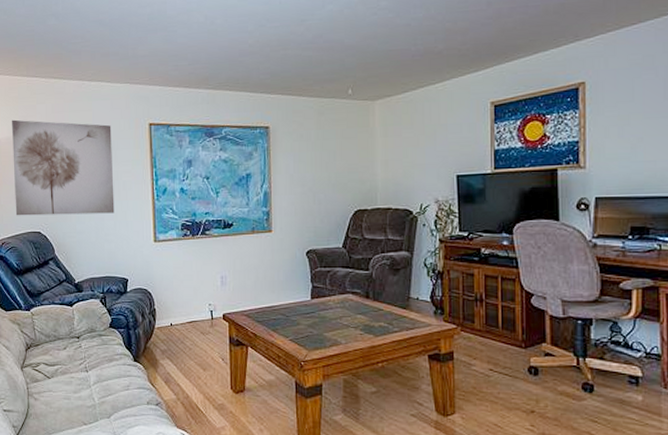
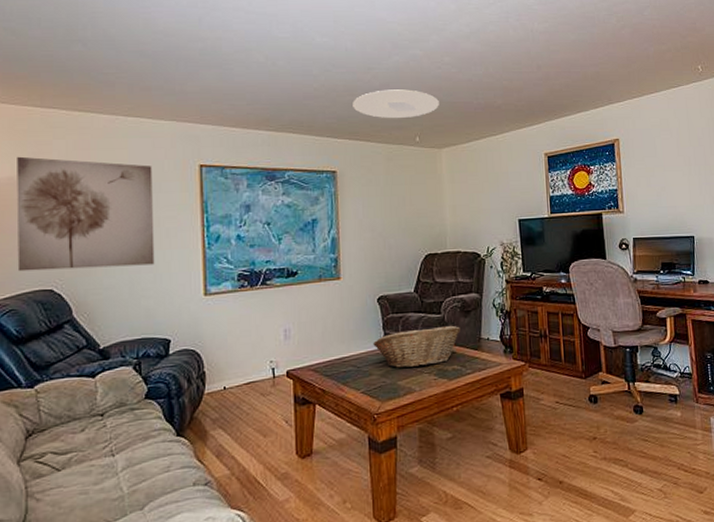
ceiling light: none [286,39,374,71] -> present [353,89,439,118]
fruit basket: none [301,282,389,321] -> present [373,325,460,368]

